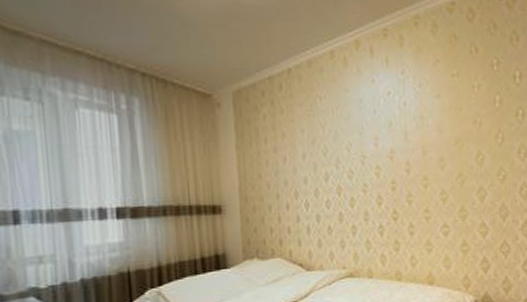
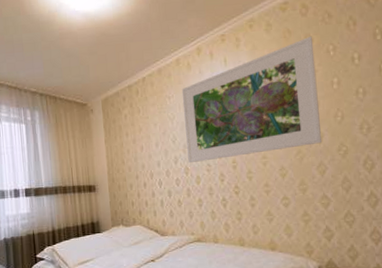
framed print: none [335,45,483,182] -> present [181,36,323,164]

